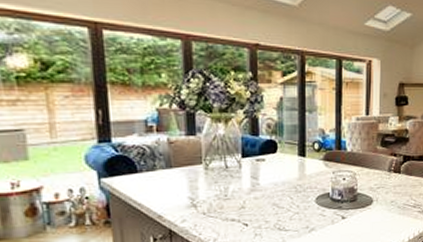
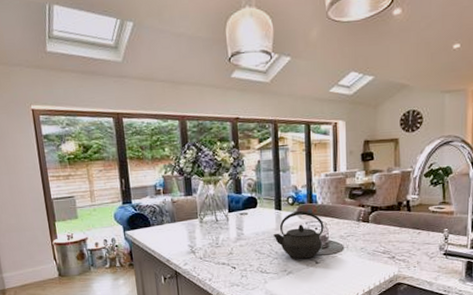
kettle: none [295,159,352,214] -> present [274,211,324,259]

